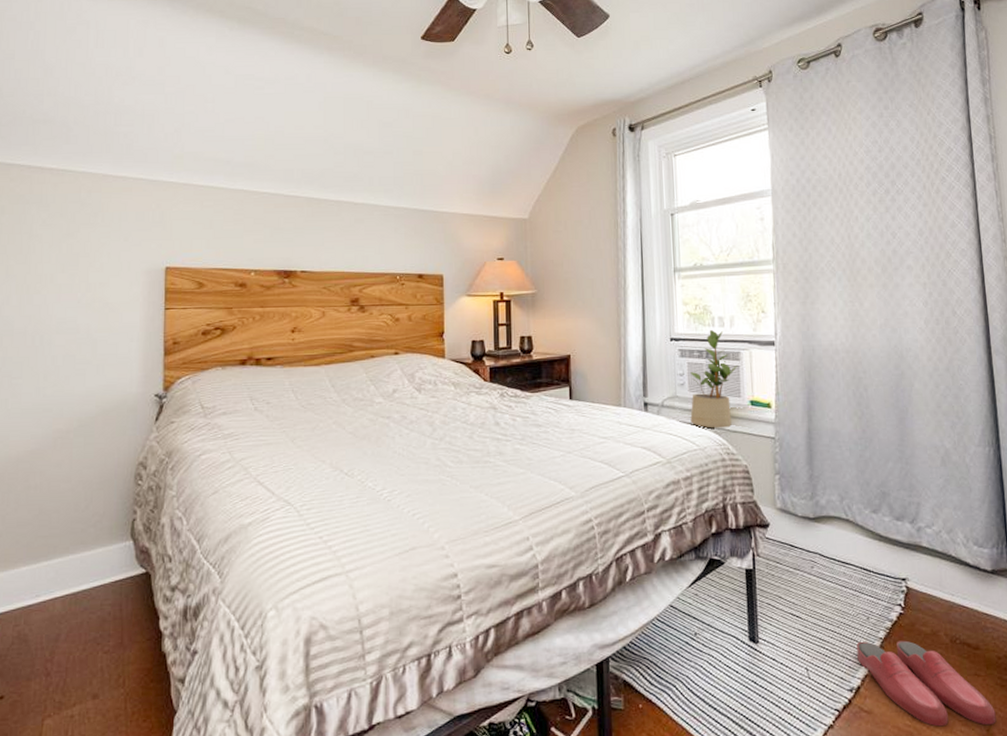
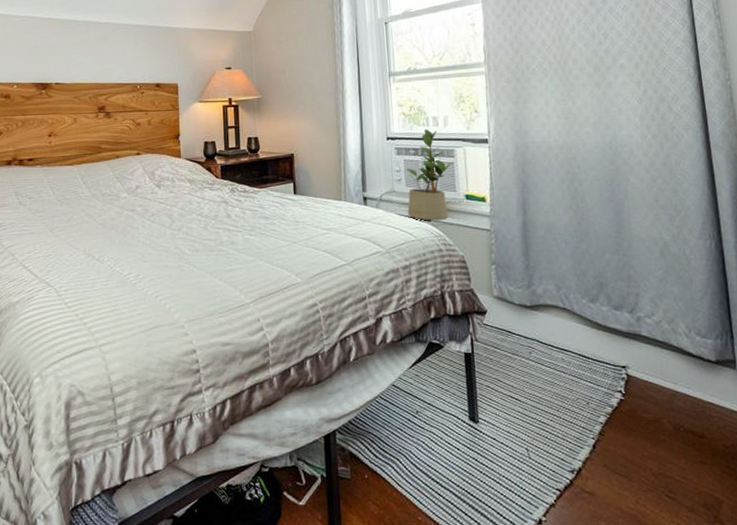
slippers: present [856,640,997,727] -> none [577,425,725,513]

